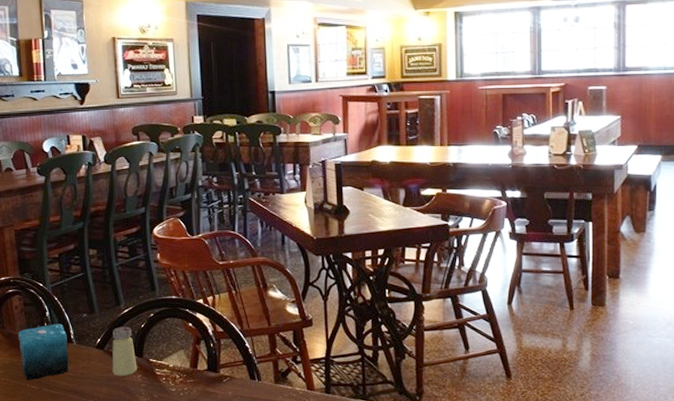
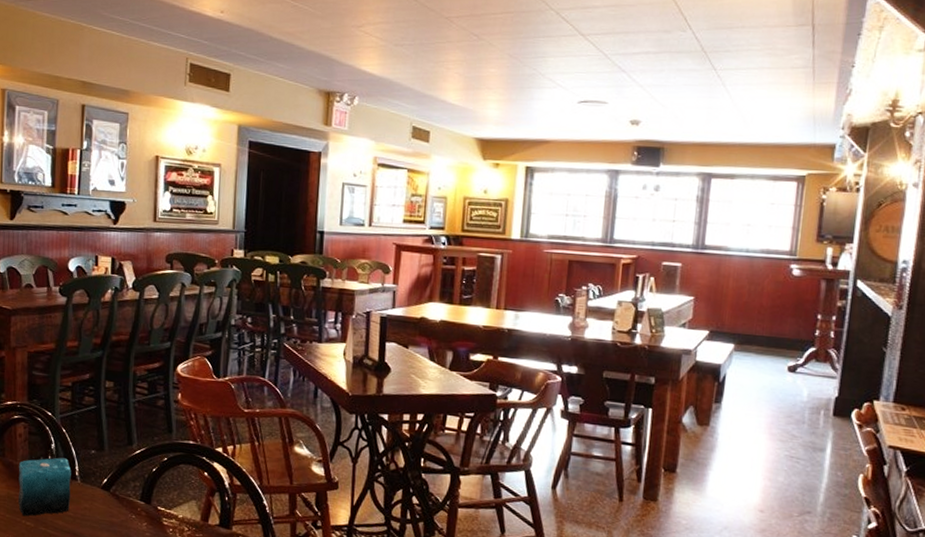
saltshaker: present [112,326,138,376] -> none [116,468,144,523]

